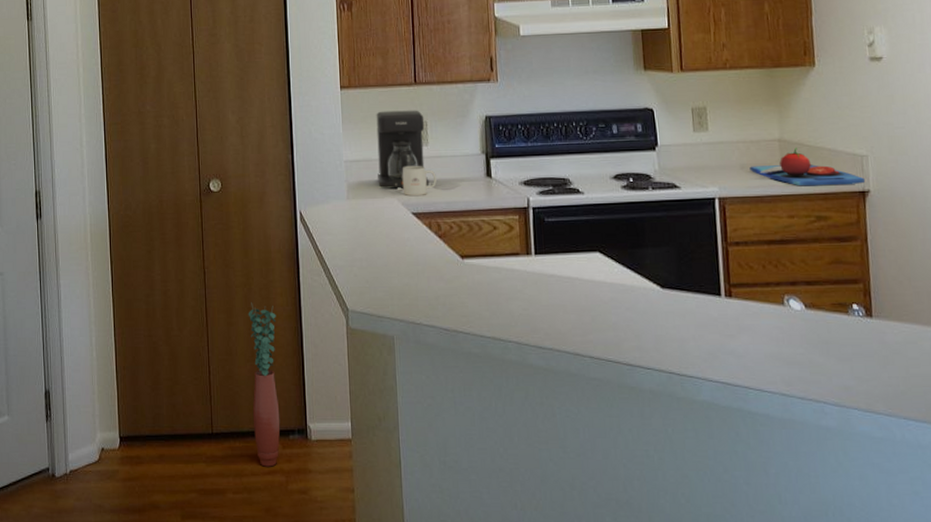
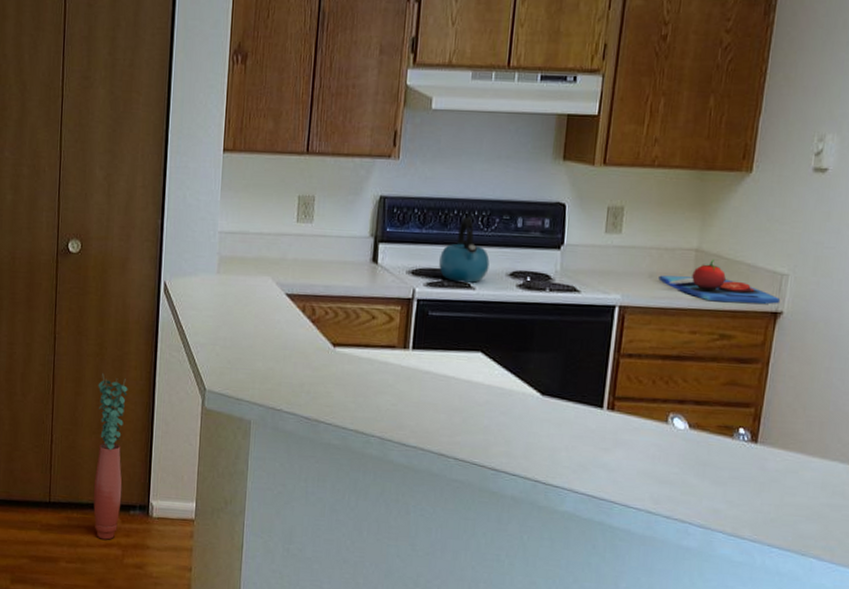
coffee maker: present [376,110,429,189] -> none [253,180,313,267]
mug: present [402,165,437,197] -> none [279,242,317,277]
kettle: none [546,129,594,188] -> present [438,218,490,283]

